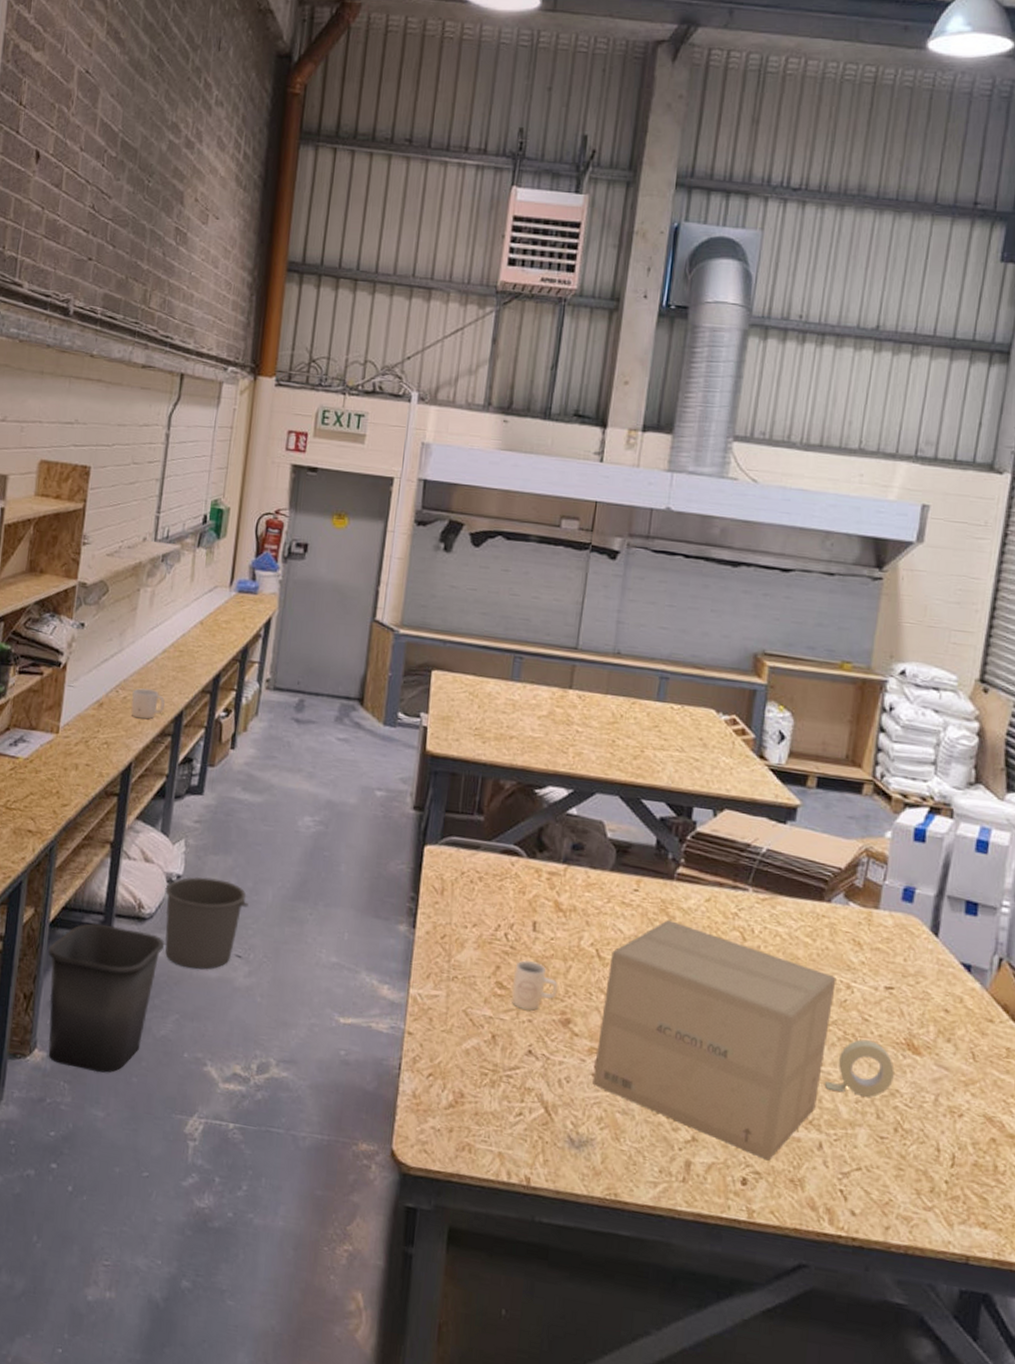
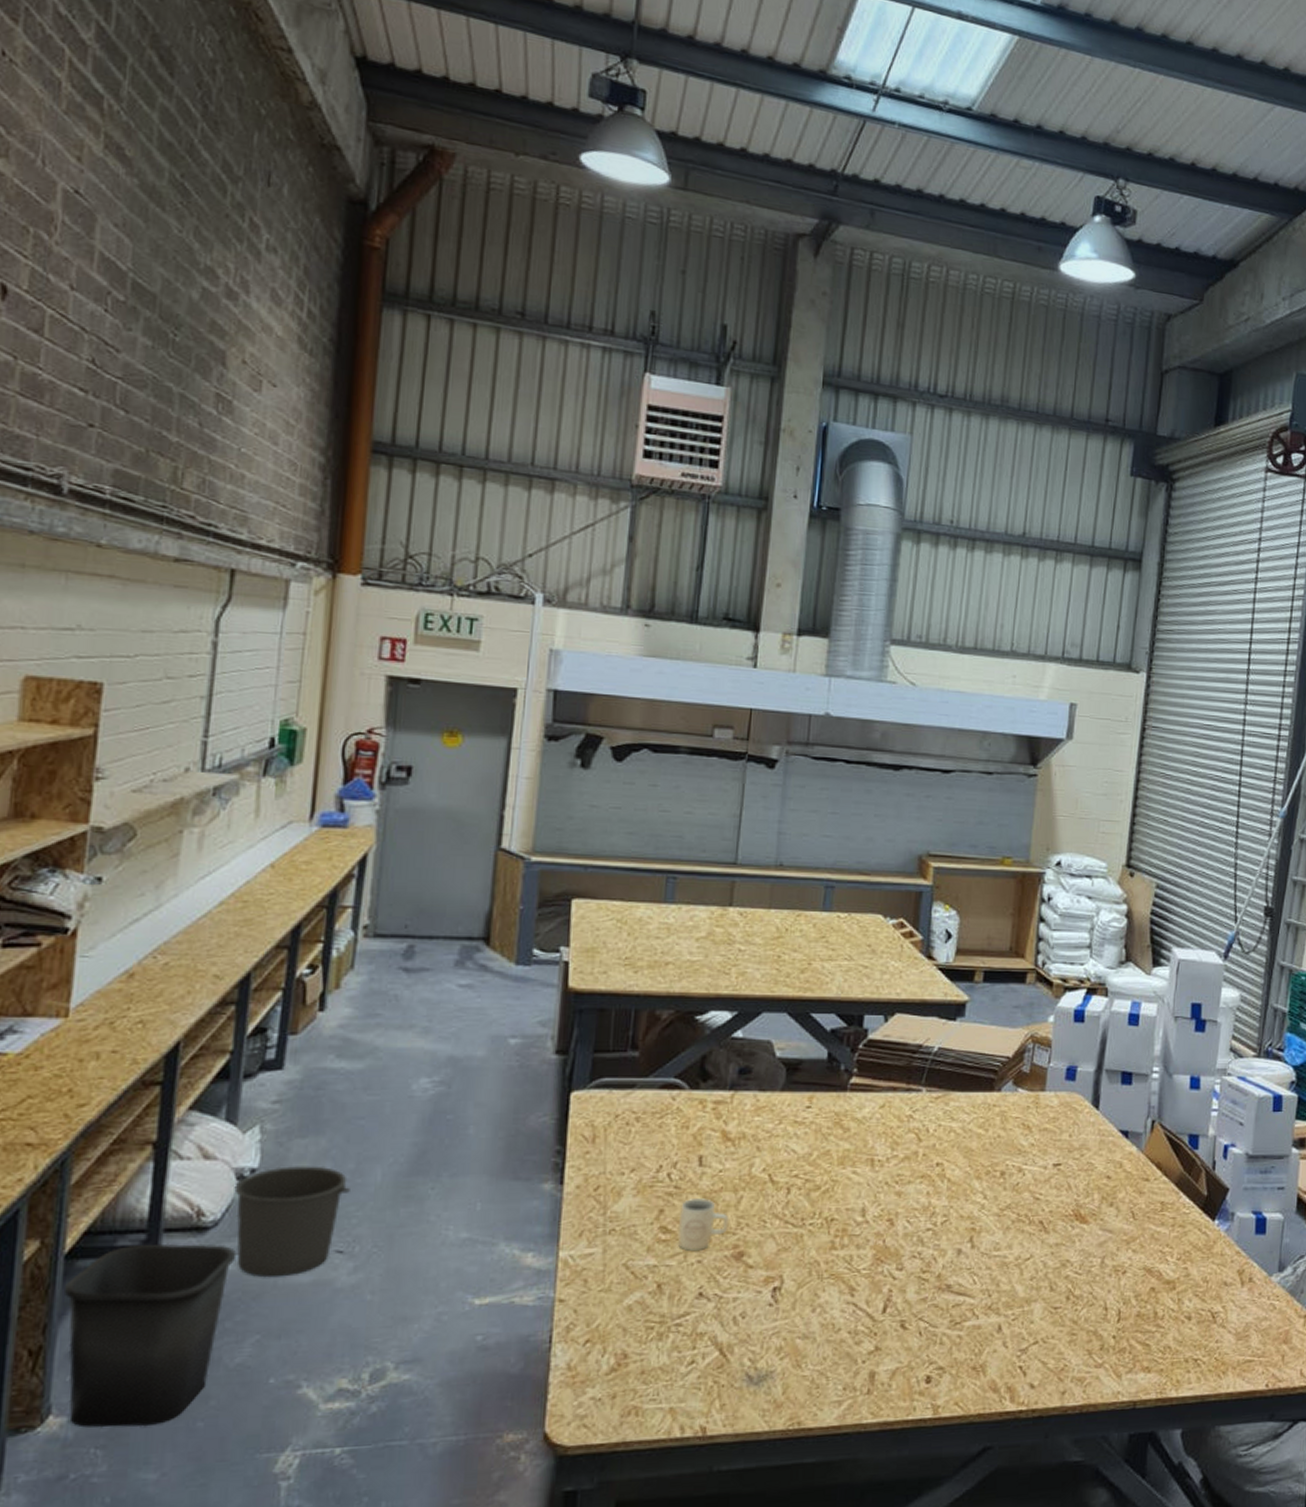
mug: present [131,688,165,720] -> none [176,951,224,987]
cardboard box: present [593,920,837,1161] -> none [770,1133,1009,1354]
adhesive tape: present [824,1039,895,1097] -> none [1001,1218,1065,1272]

